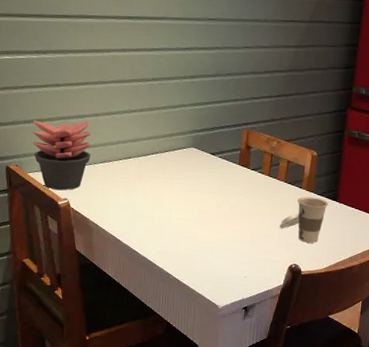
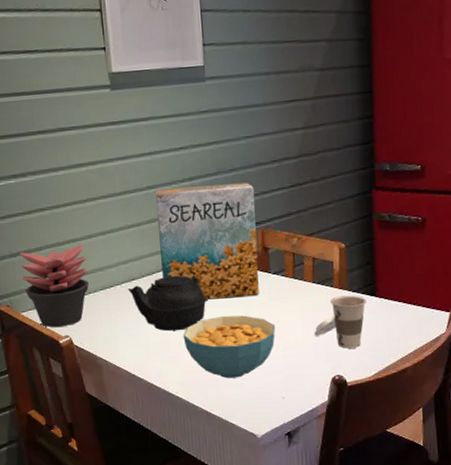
teapot: none [124,159,191,208] -> present [128,275,207,332]
cereal box: none [156,82,246,186] -> present [154,182,259,300]
cereal bowl: none [166,200,248,255] -> present [183,315,276,379]

